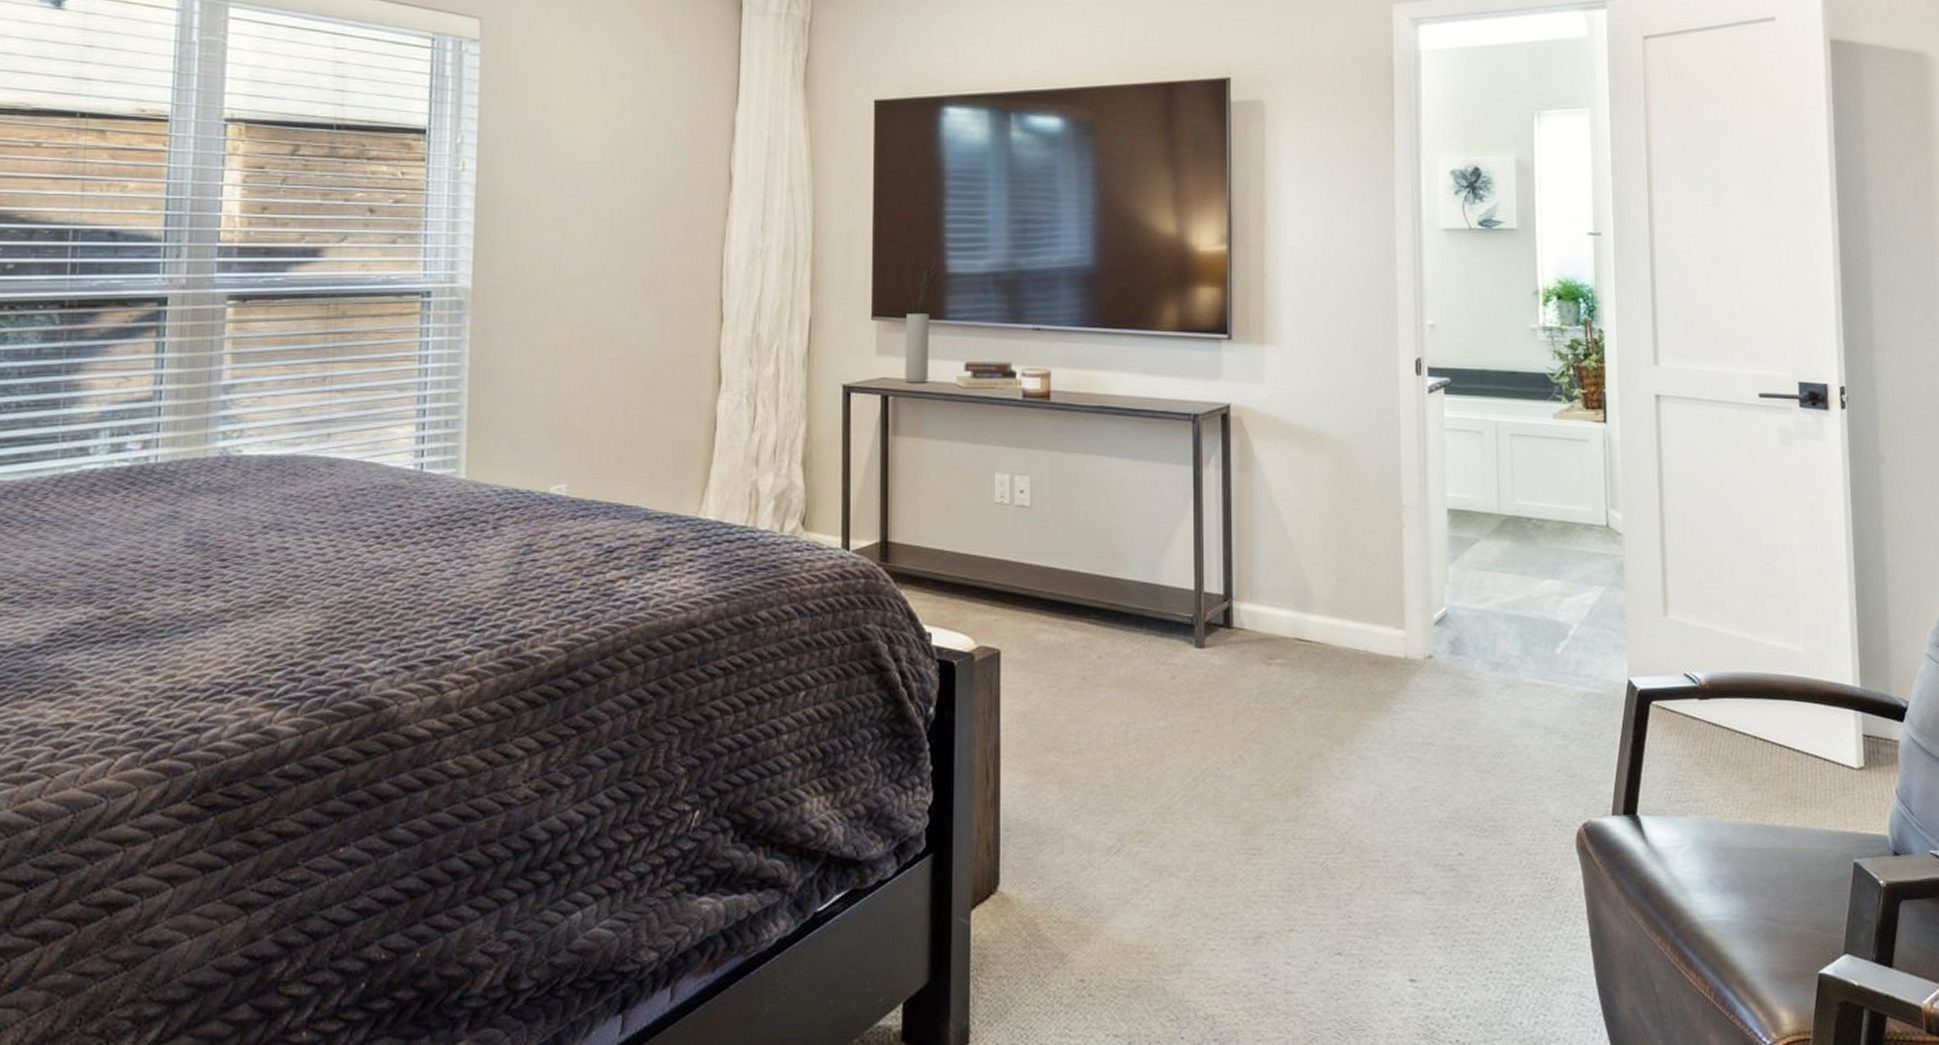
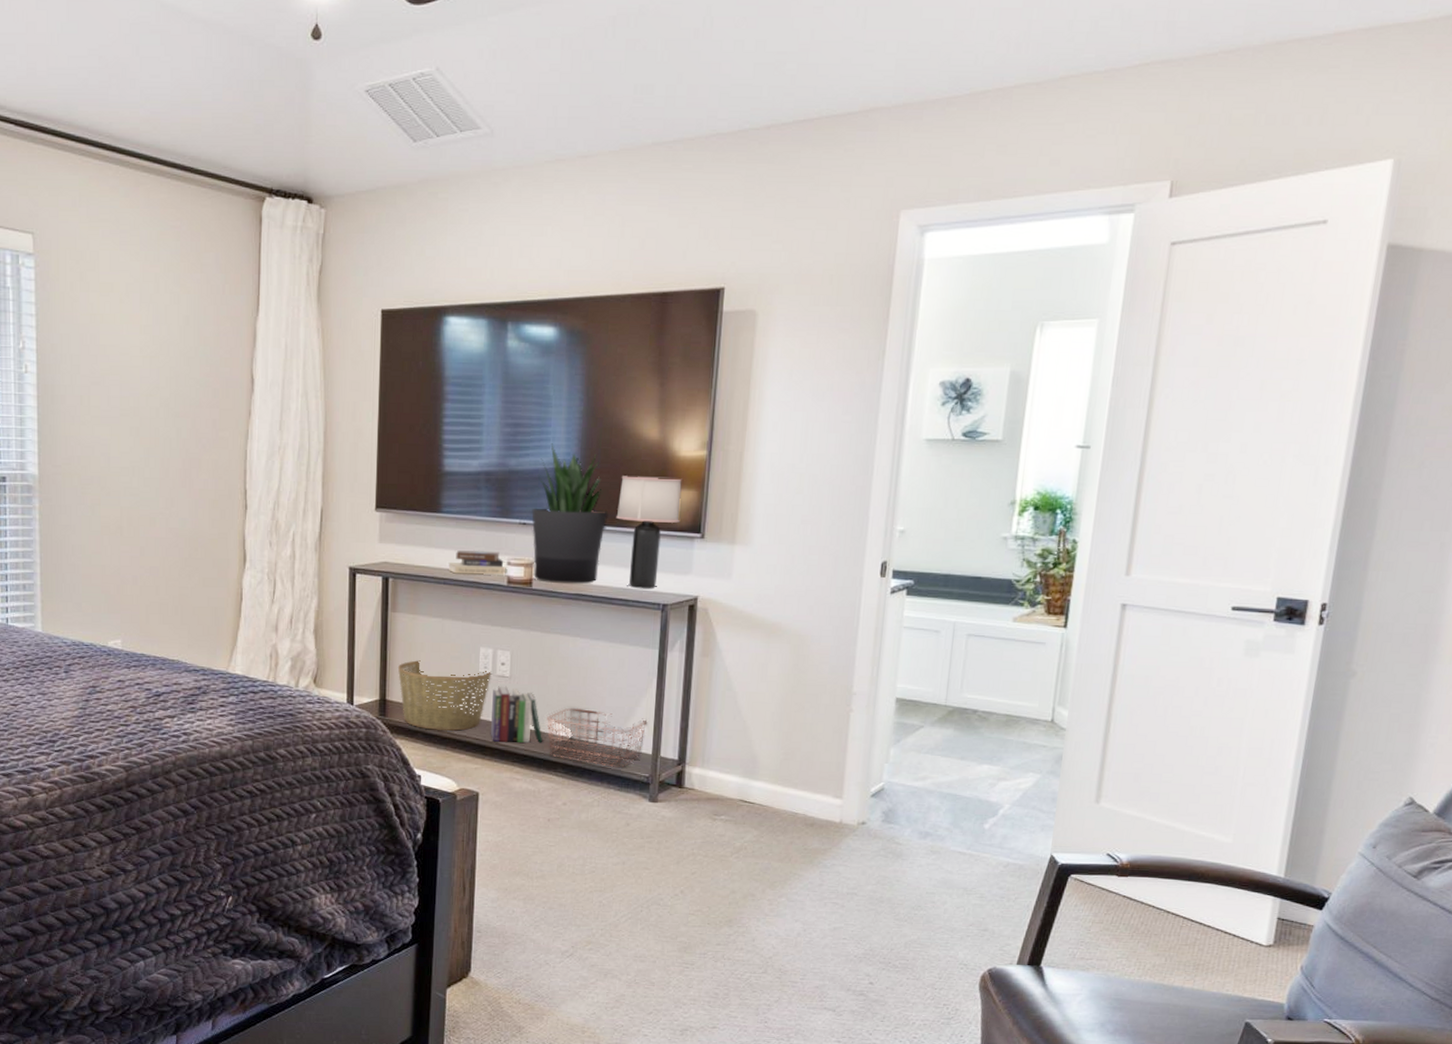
vase: present [902,256,945,383] -> none [403,455,442,568]
basket: none [902,492,1009,577] -> present [398,660,491,732]
books: none [1012,517,1072,586] -> present [491,686,543,744]
planter: none [1046,240,1127,396] -> present [532,443,607,585]
basket: none [1074,539,1186,608] -> present [547,707,647,767]
table lamp: none [1137,274,1205,398] -> present [616,476,682,590]

